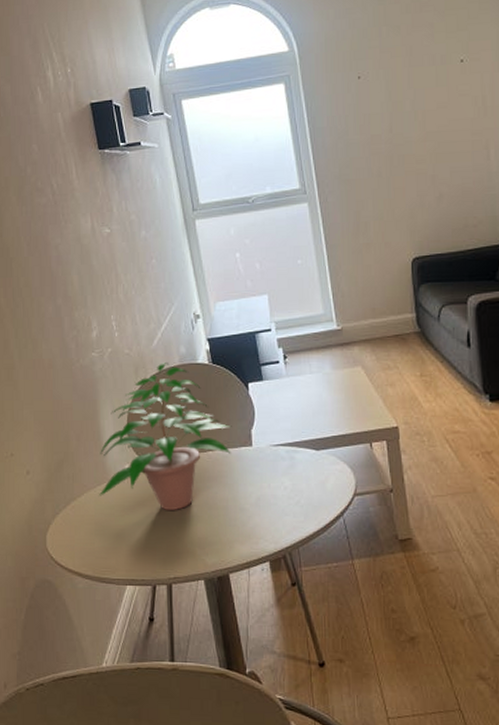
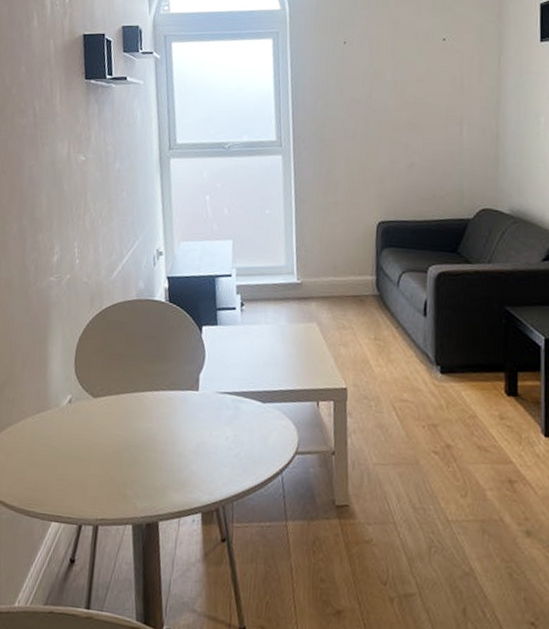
potted plant: present [99,363,232,510] -> none [37,295,181,448]

